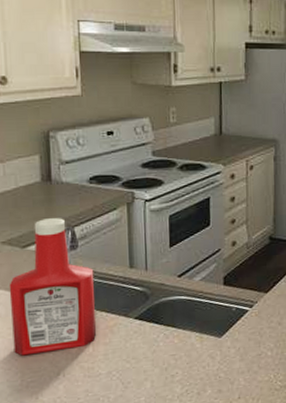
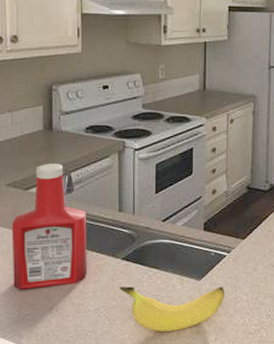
banana: none [133,342,248,393] -> present [119,286,225,333]

